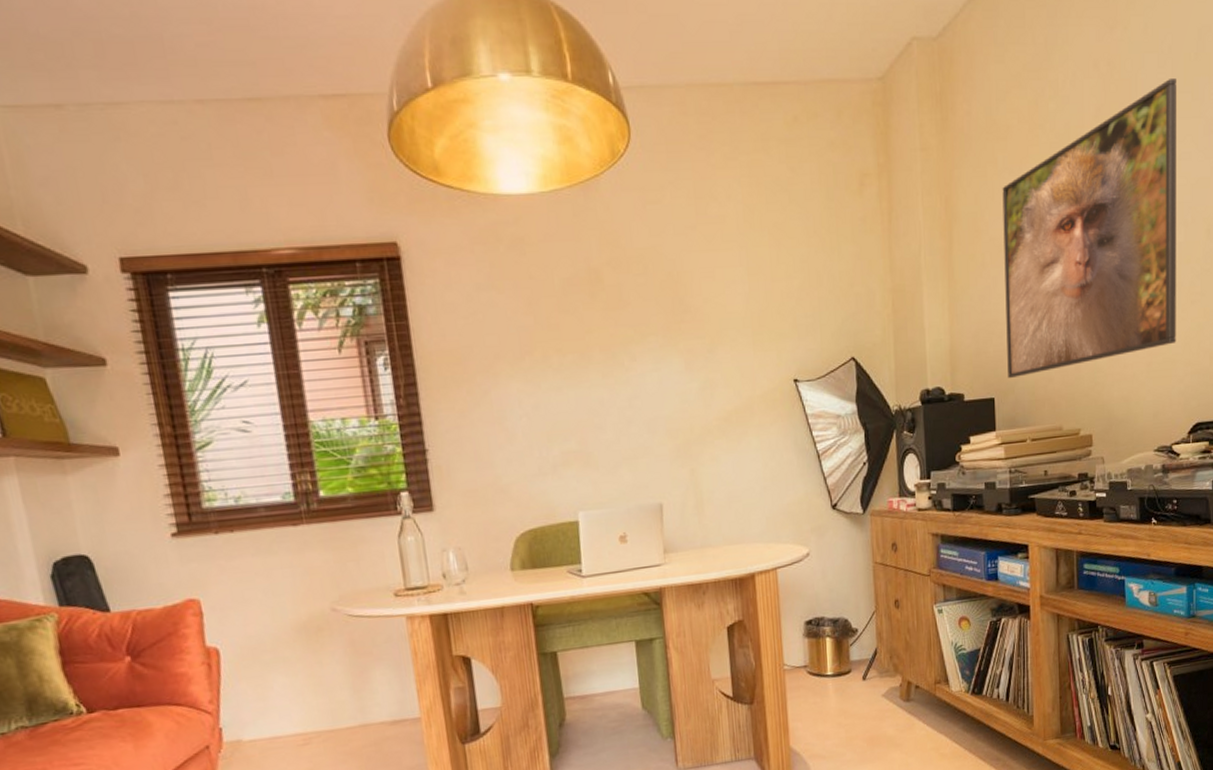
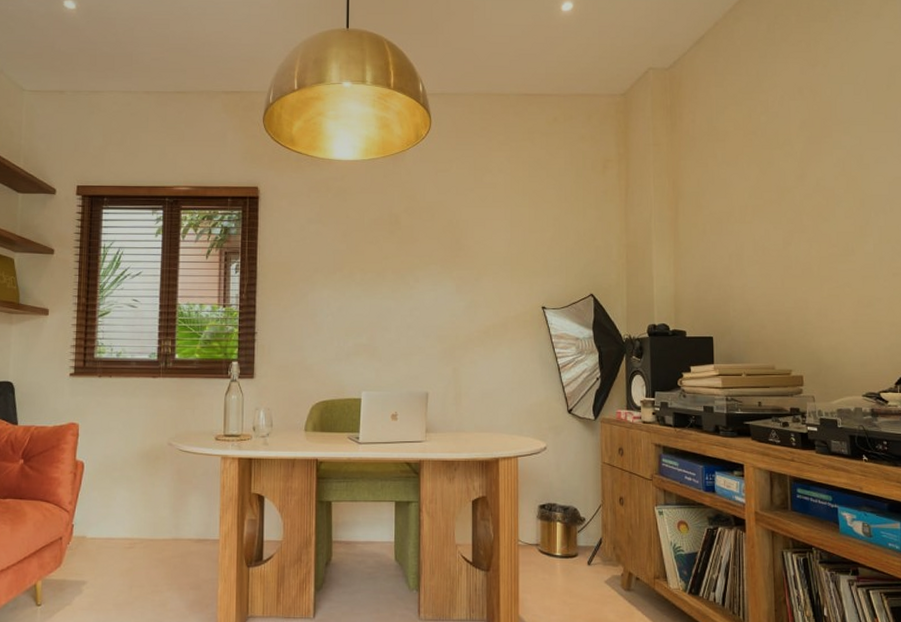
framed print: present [1002,77,1176,378] -> none [721,102,880,322]

